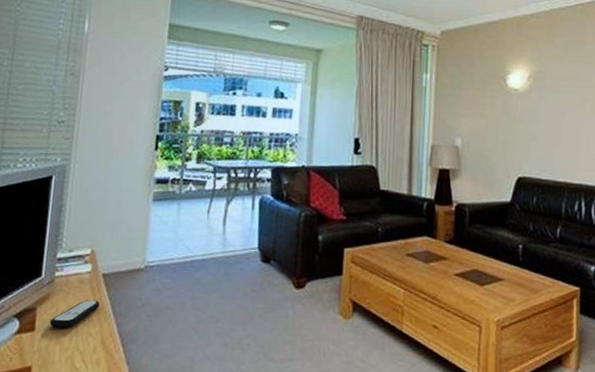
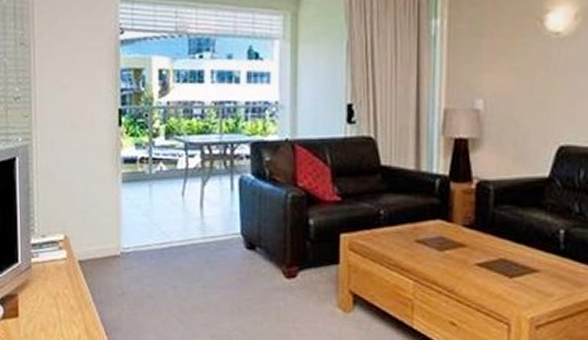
remote control: present [49,300,100,328] -> none [32,287,79,315]

